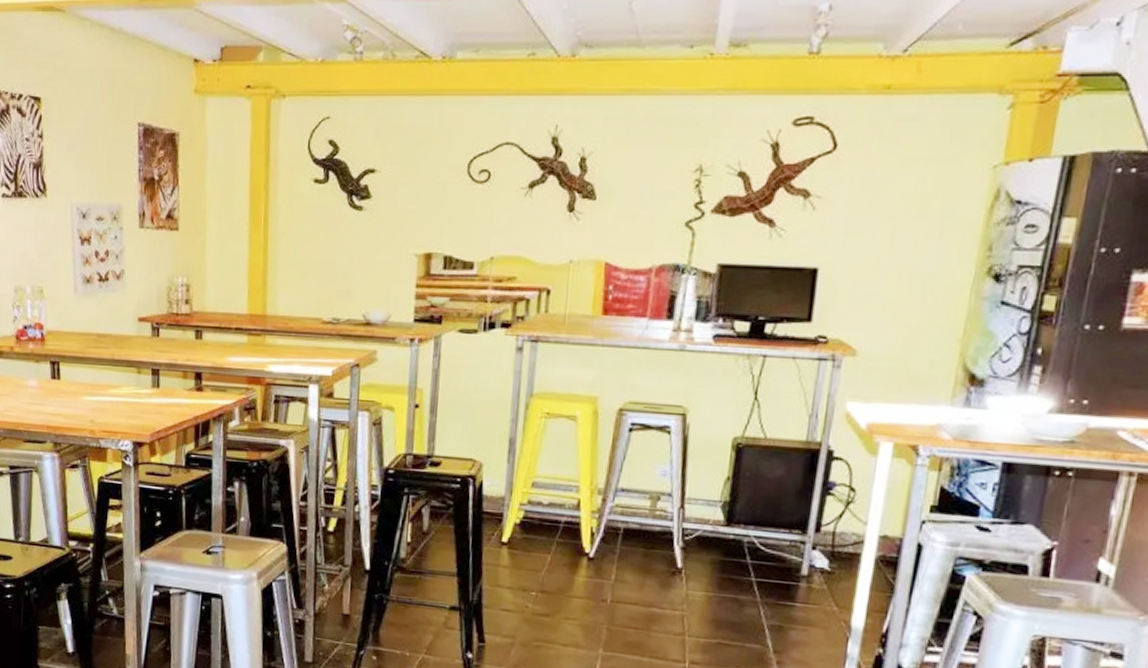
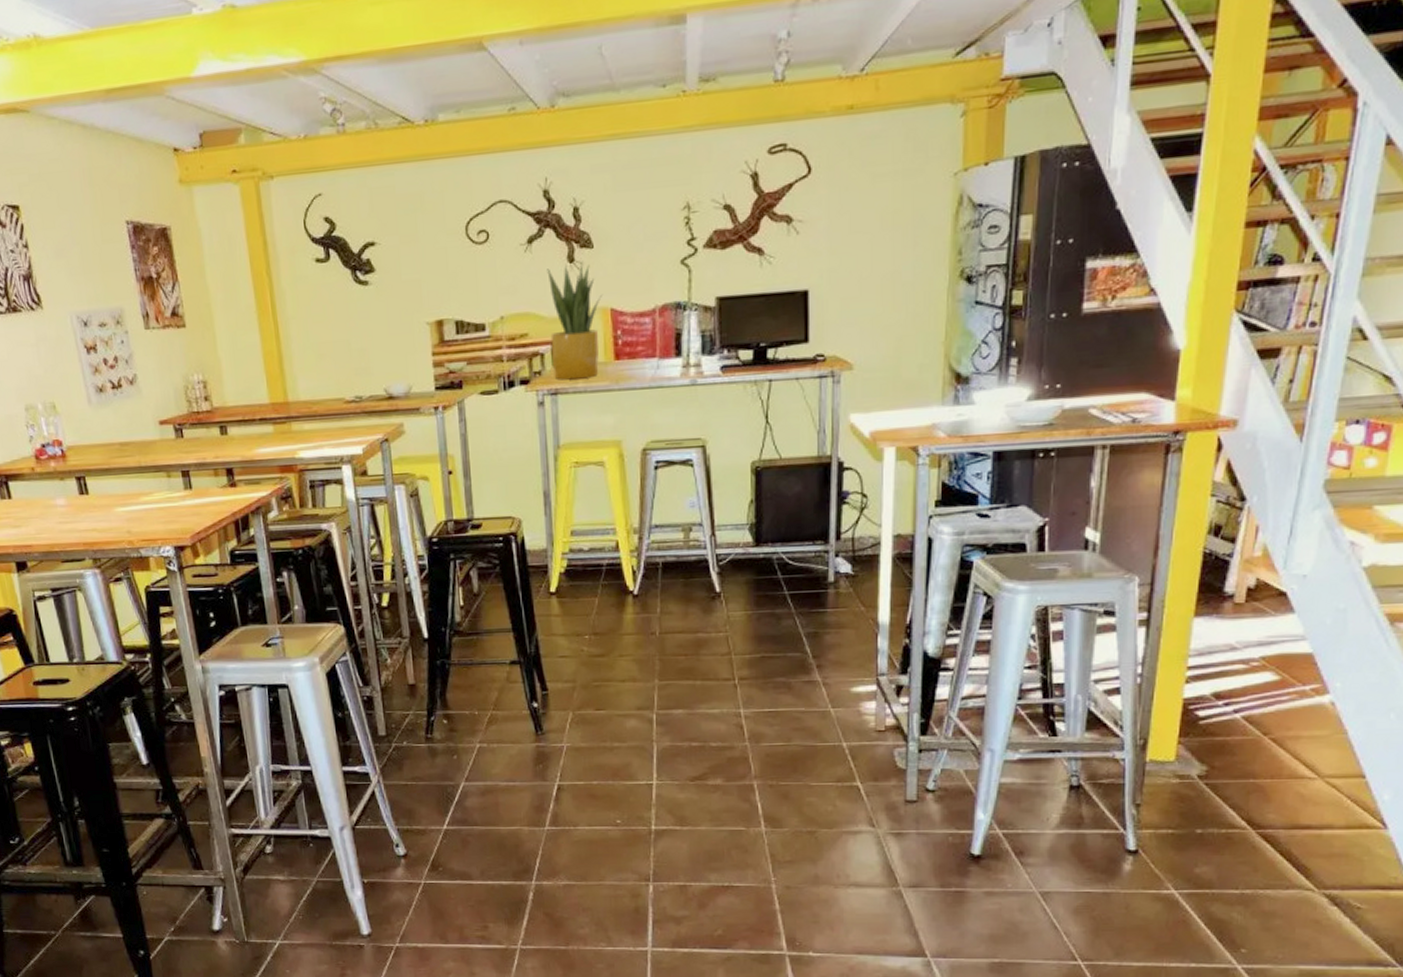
planter: none [537,211,598,330] -> present [547,261,602,380]

